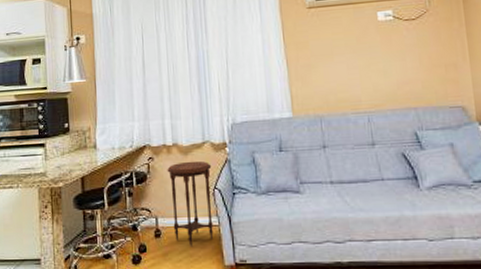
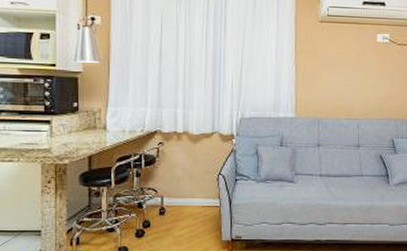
side table: present [167,161,214,247] -> none [176,148,218,224]

